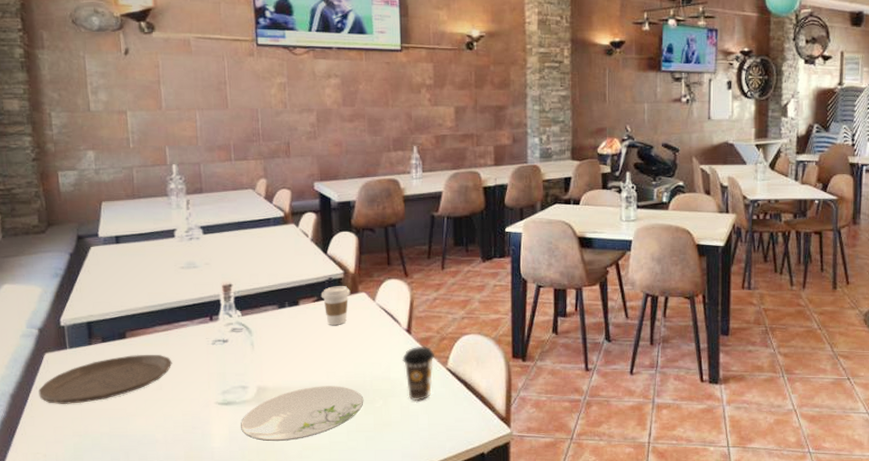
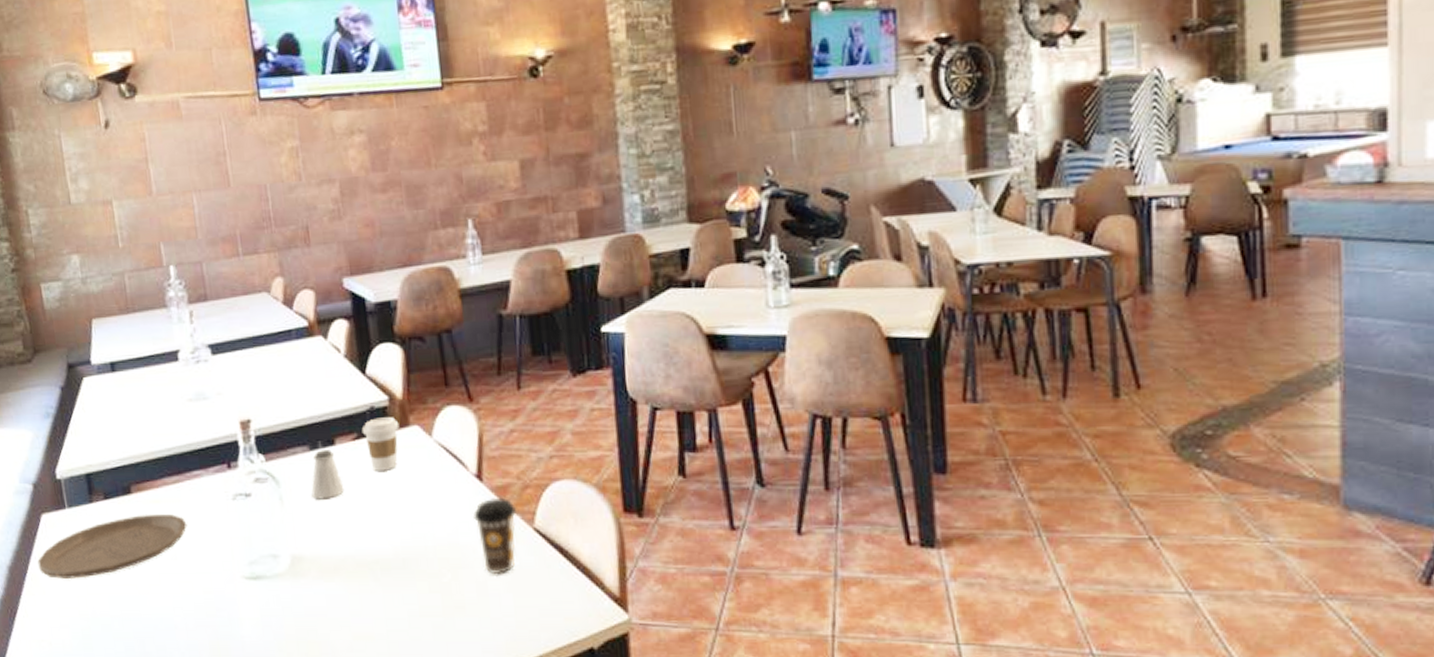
plate: present [241,386,364,442] -> none [274,553,427,629]
saltshaker: none [277,309,304,345] -> present [311,450,344,500]

